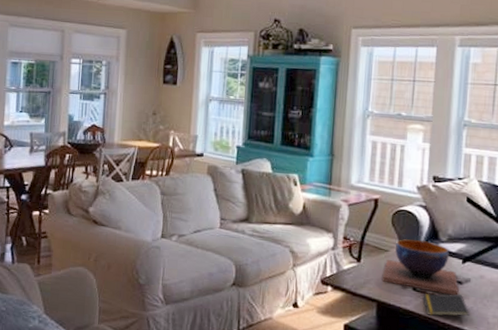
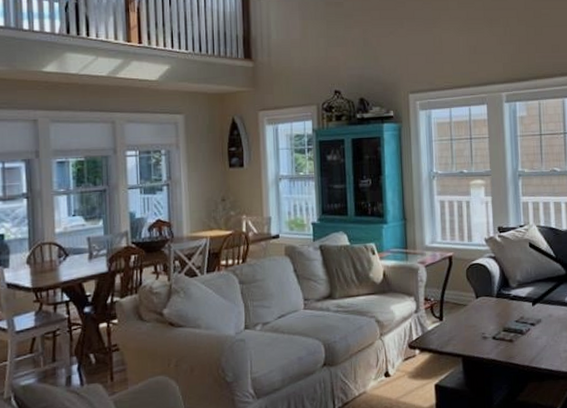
decorative bowl: present [382,239,459,296] -> none [464,290,533,338]
notepad: present [421,293,470,316] -> none [501,335,544,361]

